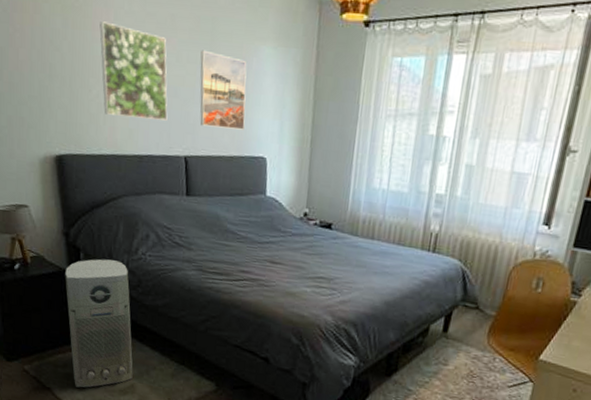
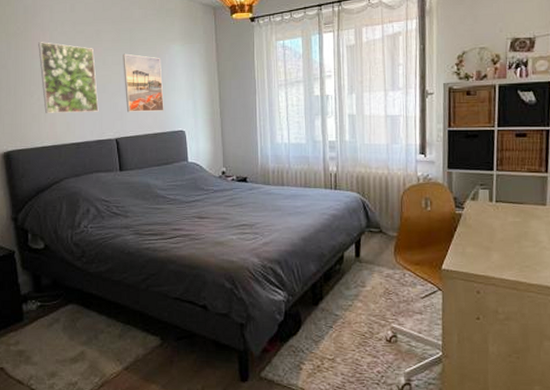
air purifier: present [65,259,133,388] -> none [15,236,82,363]

